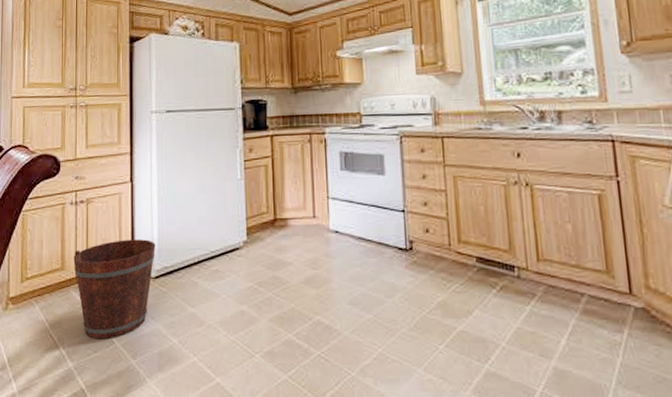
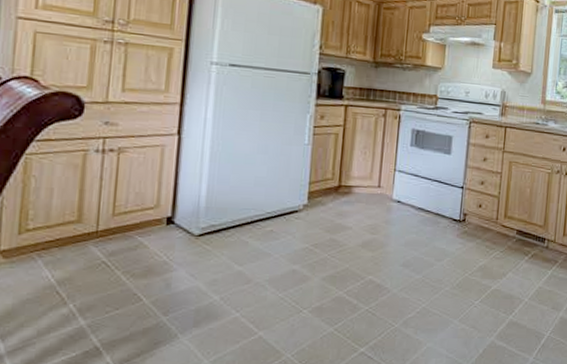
bucket: present [73,239,155,339] -> none [95,194,203,297]

